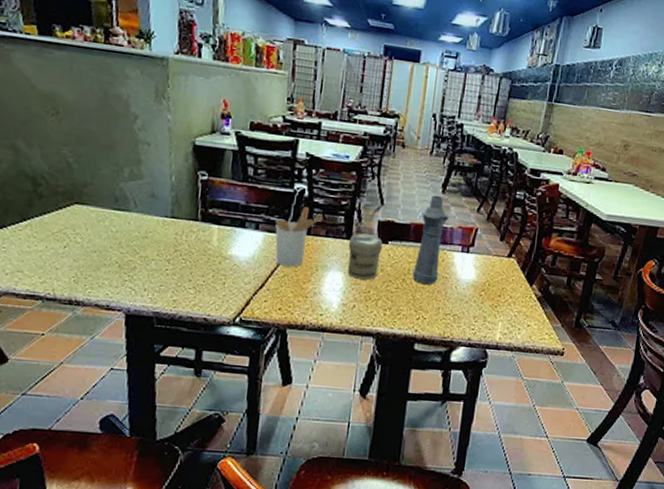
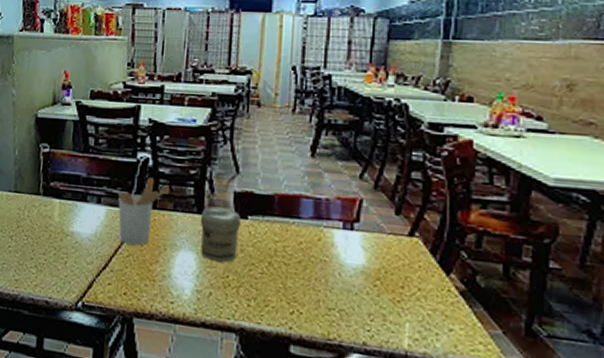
bottle: present [412,195,449,285] -> none [280,159,322,271]

